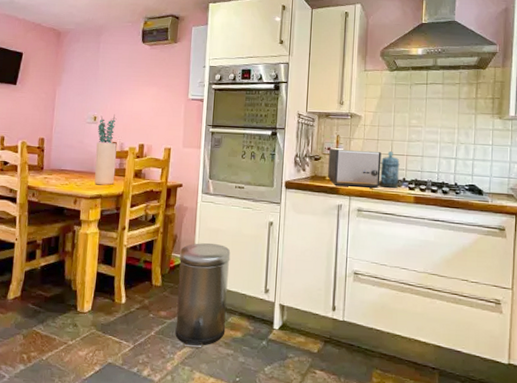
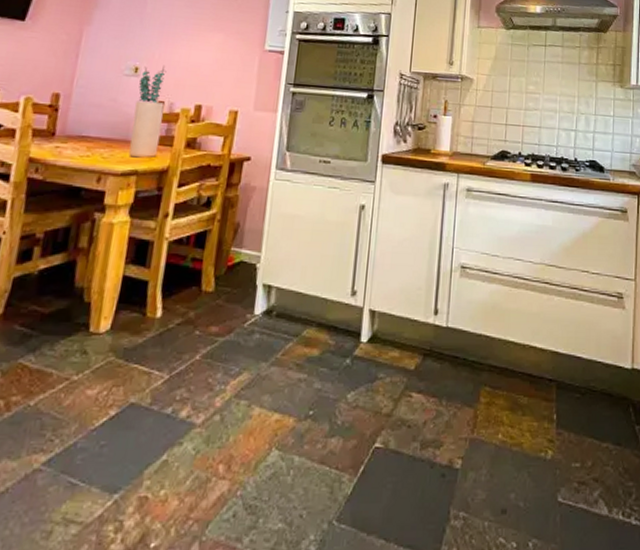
pedal bin: present [175,242,231,348] -> none [229,232,310,374]
toaster: present [328,148,382,189] -> none [433,115,495,165]
canister: present [380,151,400,188] -> none [493,121,516,164]

